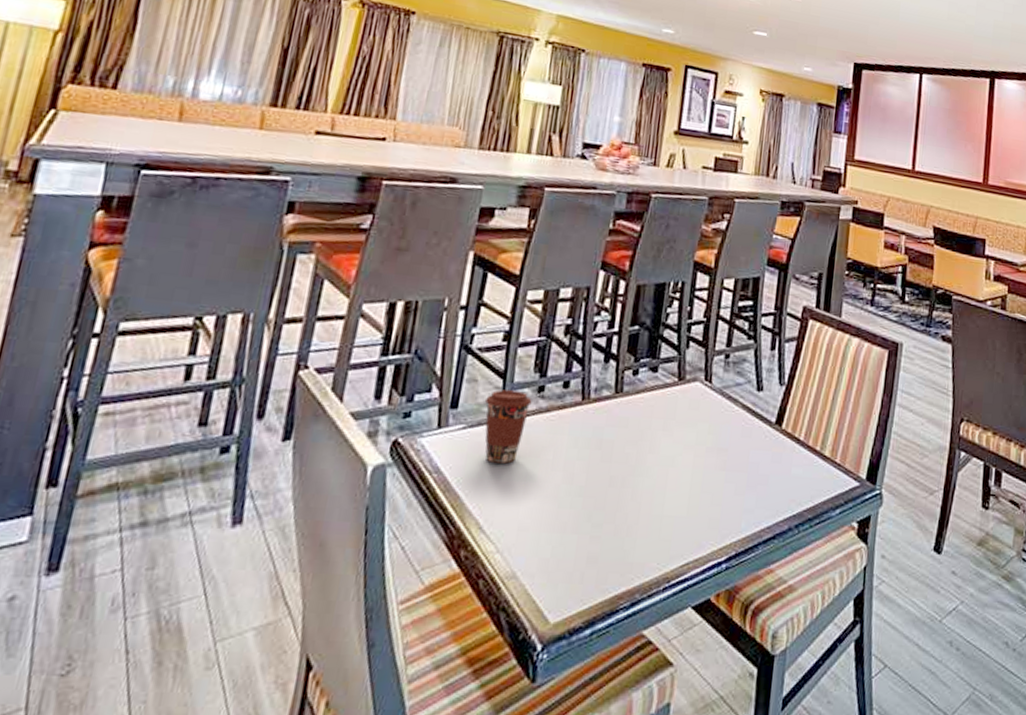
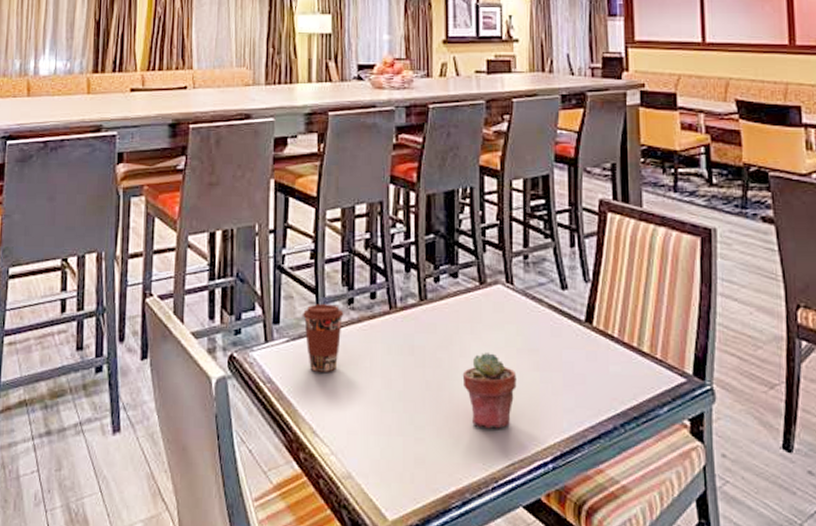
potted succulent: none [648,450,703,528] -> present [462,353,517,429]

